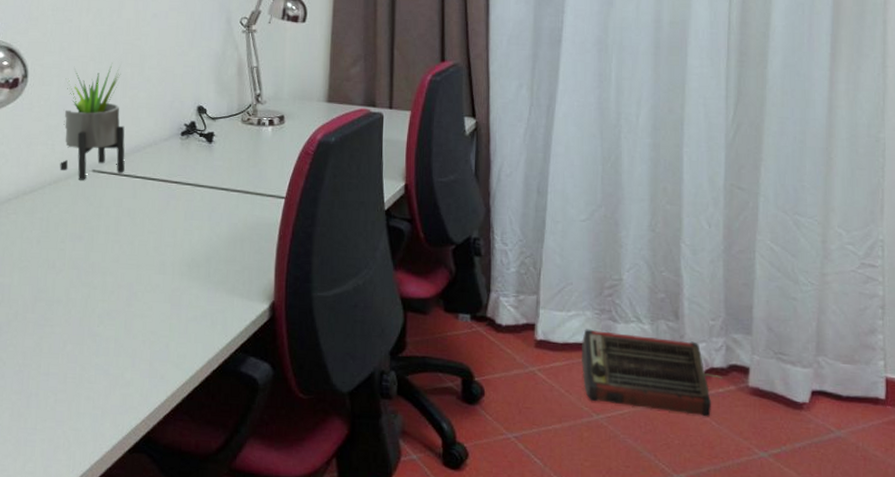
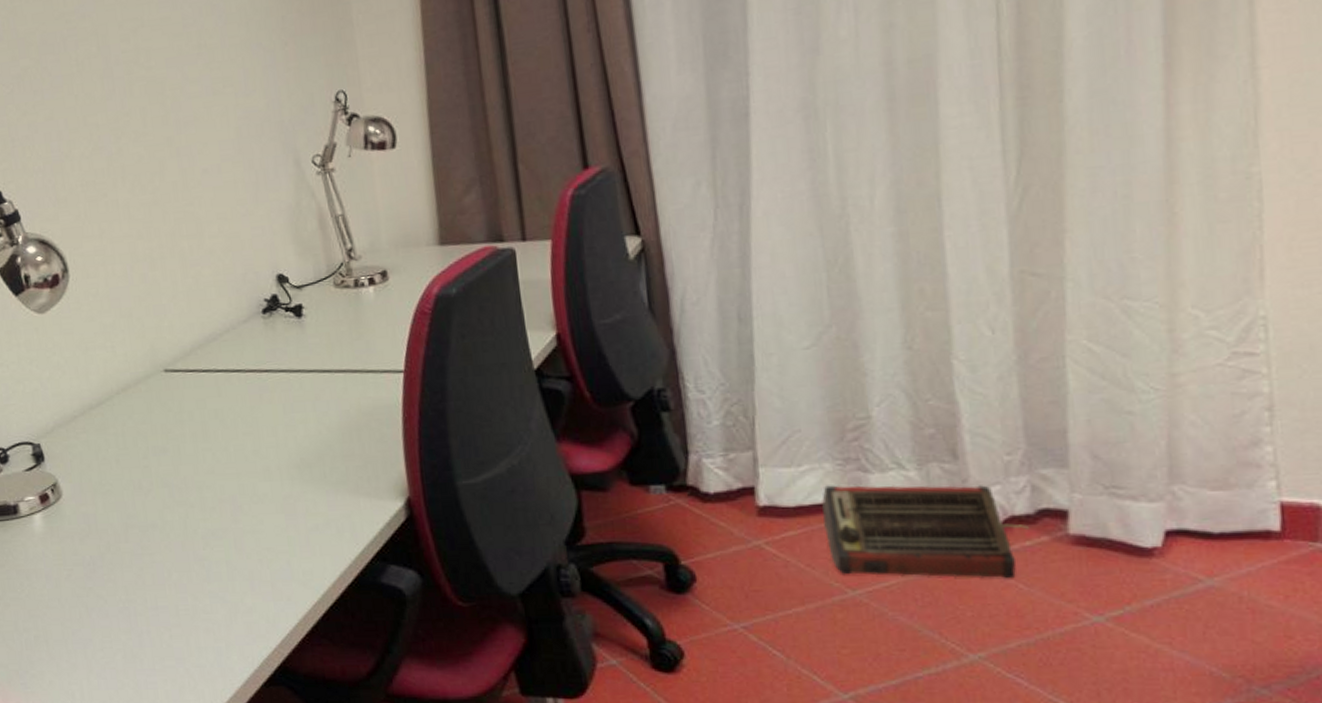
potted plant: present [59,62,125,180] -> none [112,237,202,384]

